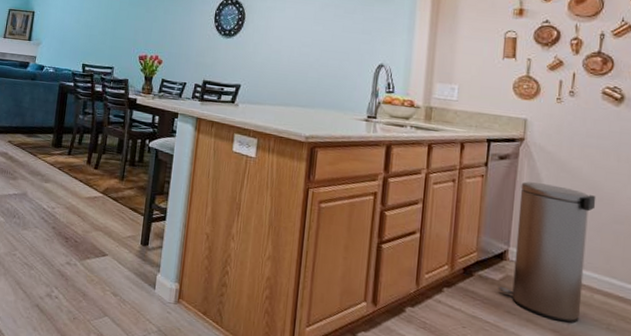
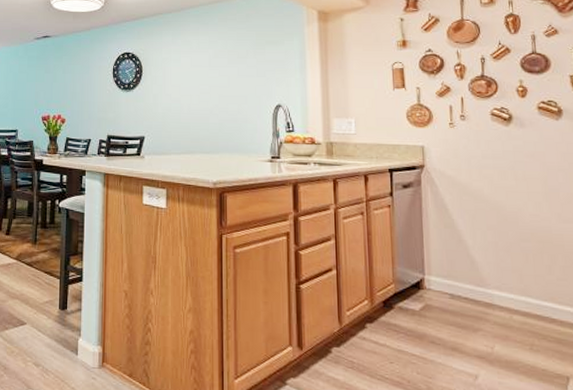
pedal bin: present [497,181,596,323] -> none [419,208,503,347]

